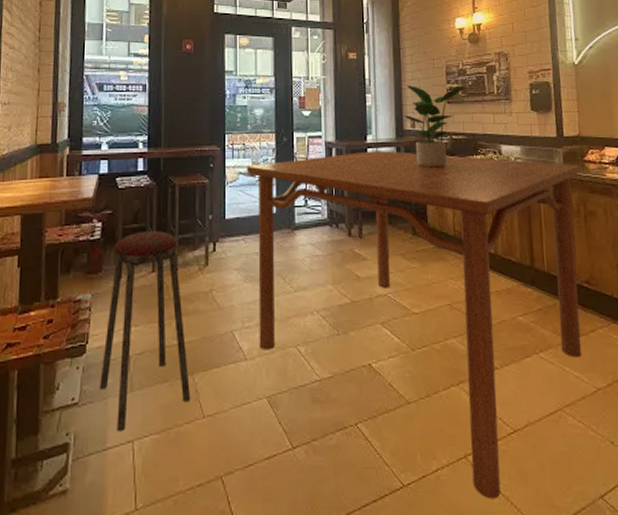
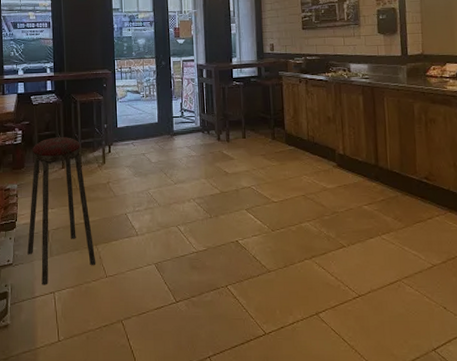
dining table: present [246,151,582,499] -> none [132,70,424,347]
potted plant: present [404,84,465,168] -> none [264,14,318,84]

